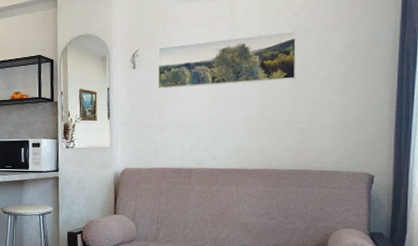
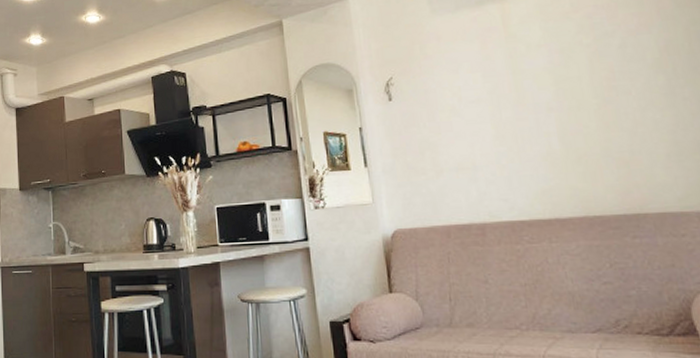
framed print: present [157,31,297,89] -> none [417,37,603,124]

